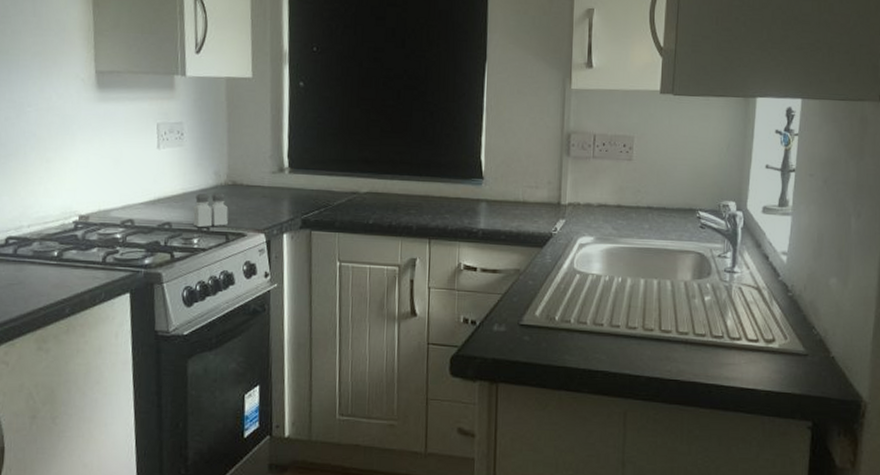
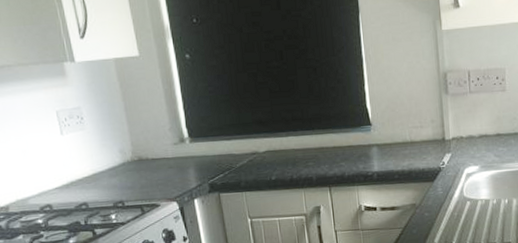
salt and pepper shaker: present [193,193,229,228] -> none [106,169,141,204]

